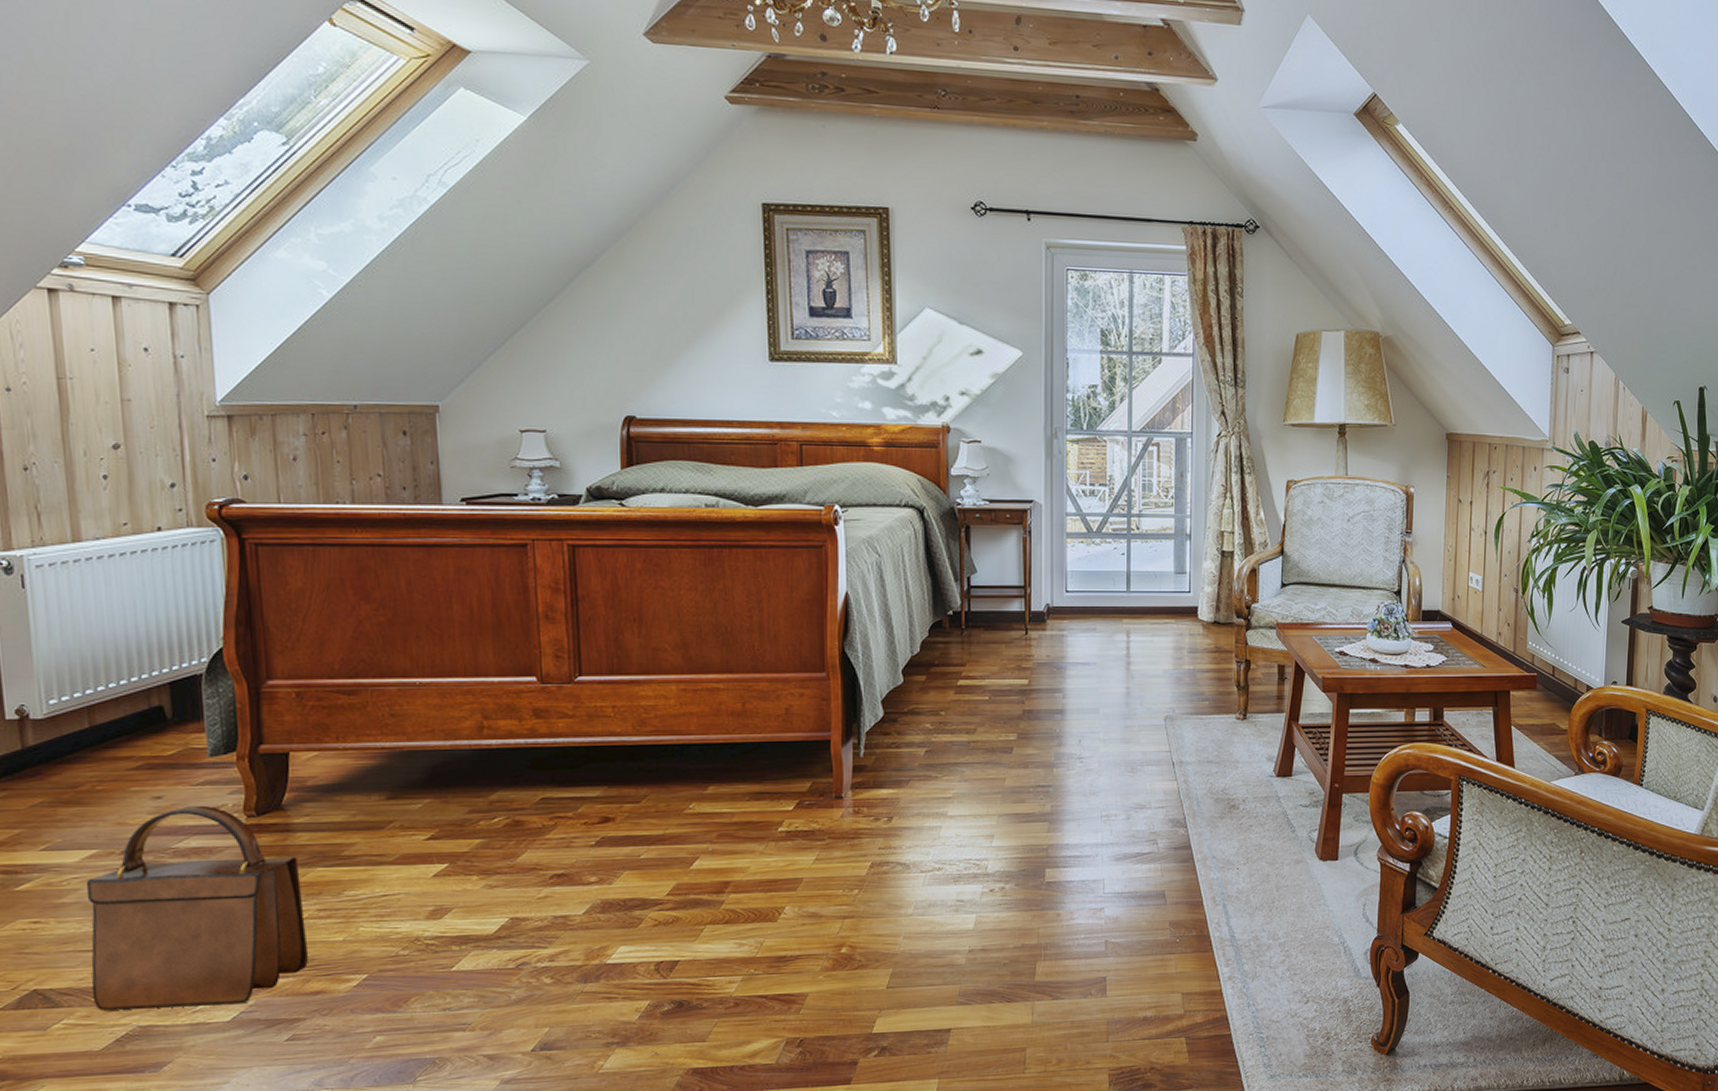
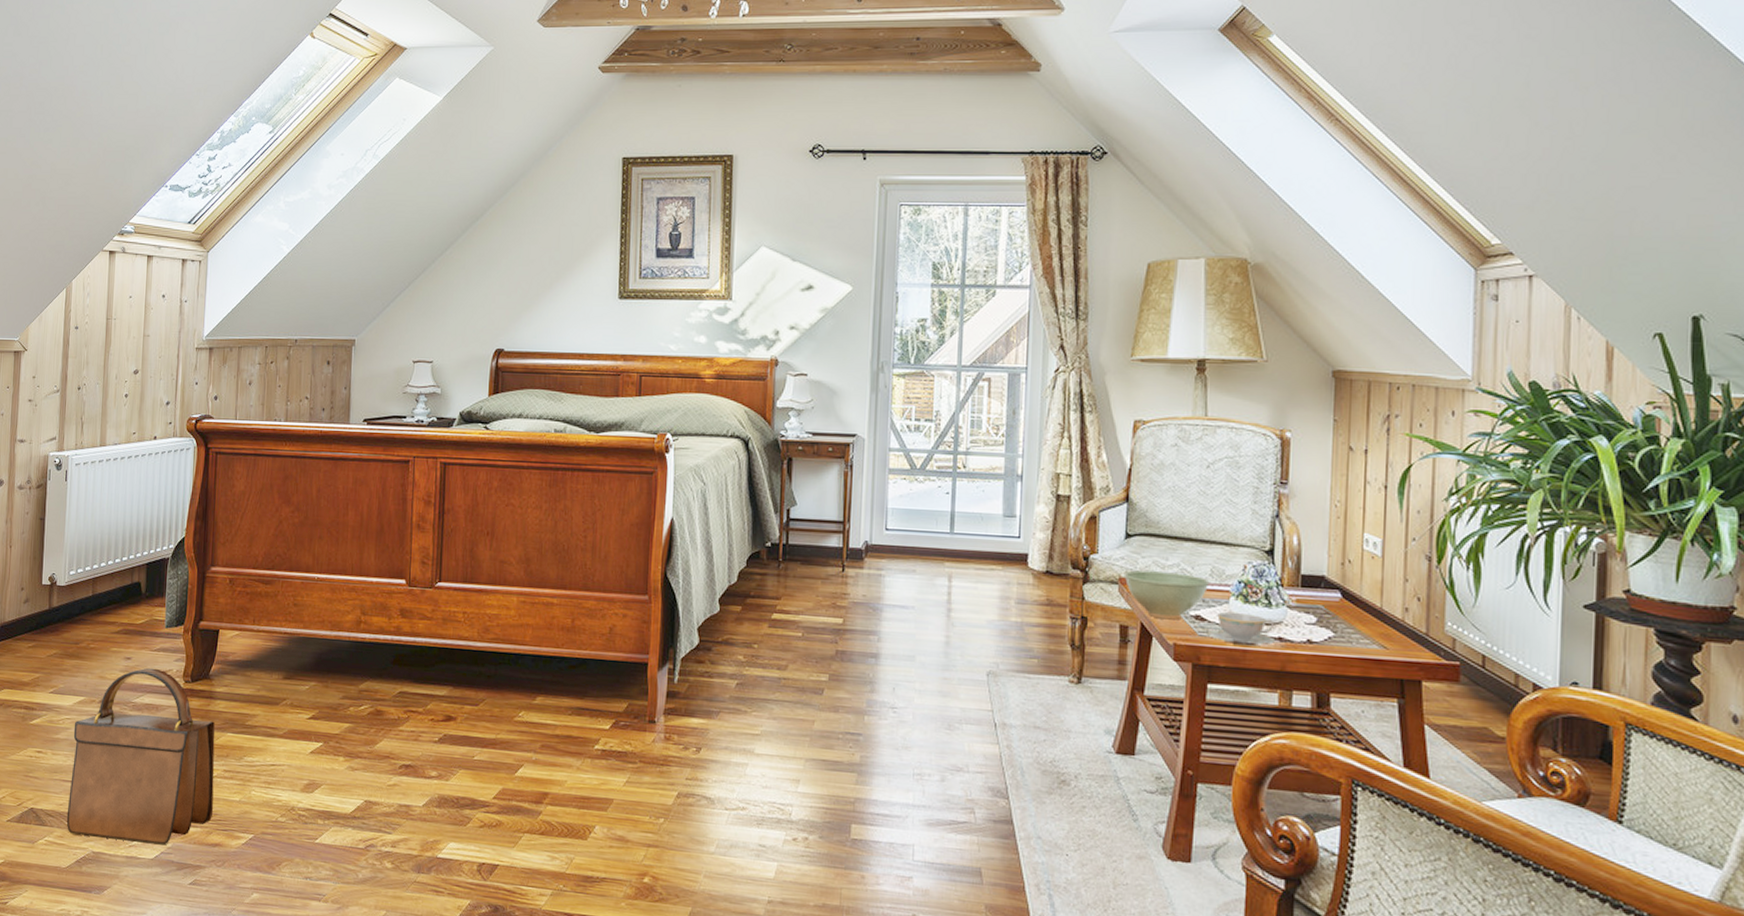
bowl: none [1280,615,1351,657] -> present [1124,570,1210,620]
teacup: none [1350,646,1403,674] -> present [1208,612,1276,647]

